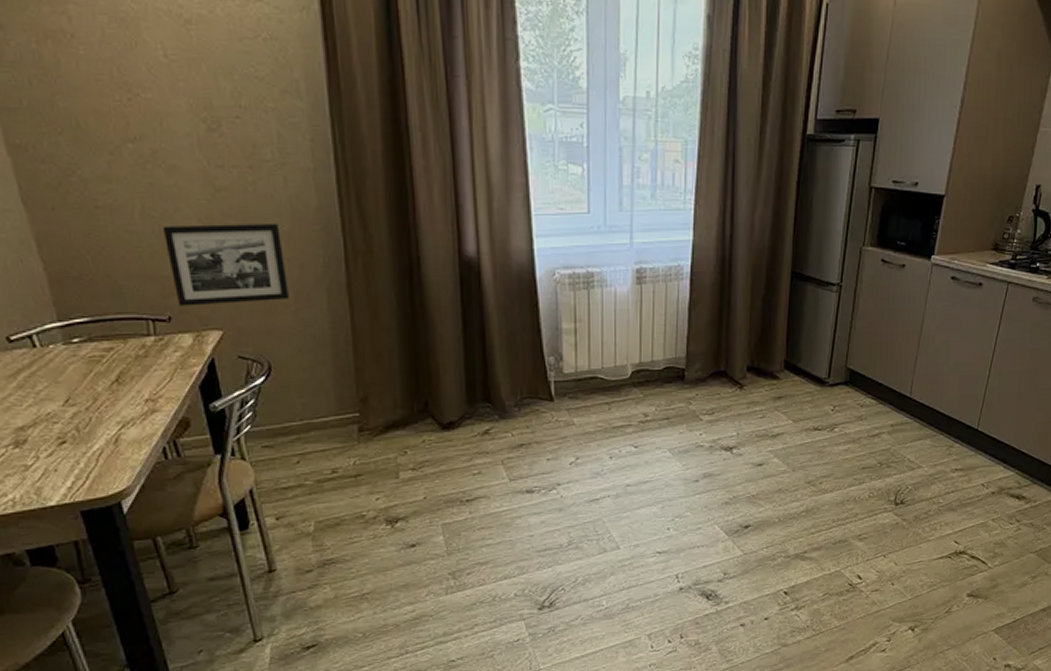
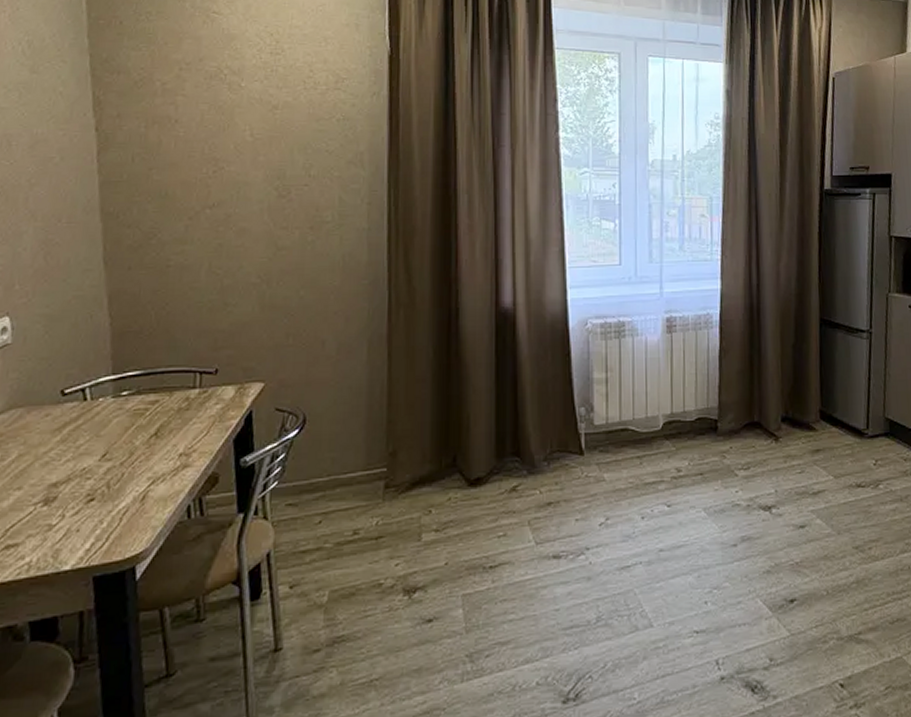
picture frame: present [162,222,290,306] -> none [223,278,333,359]

